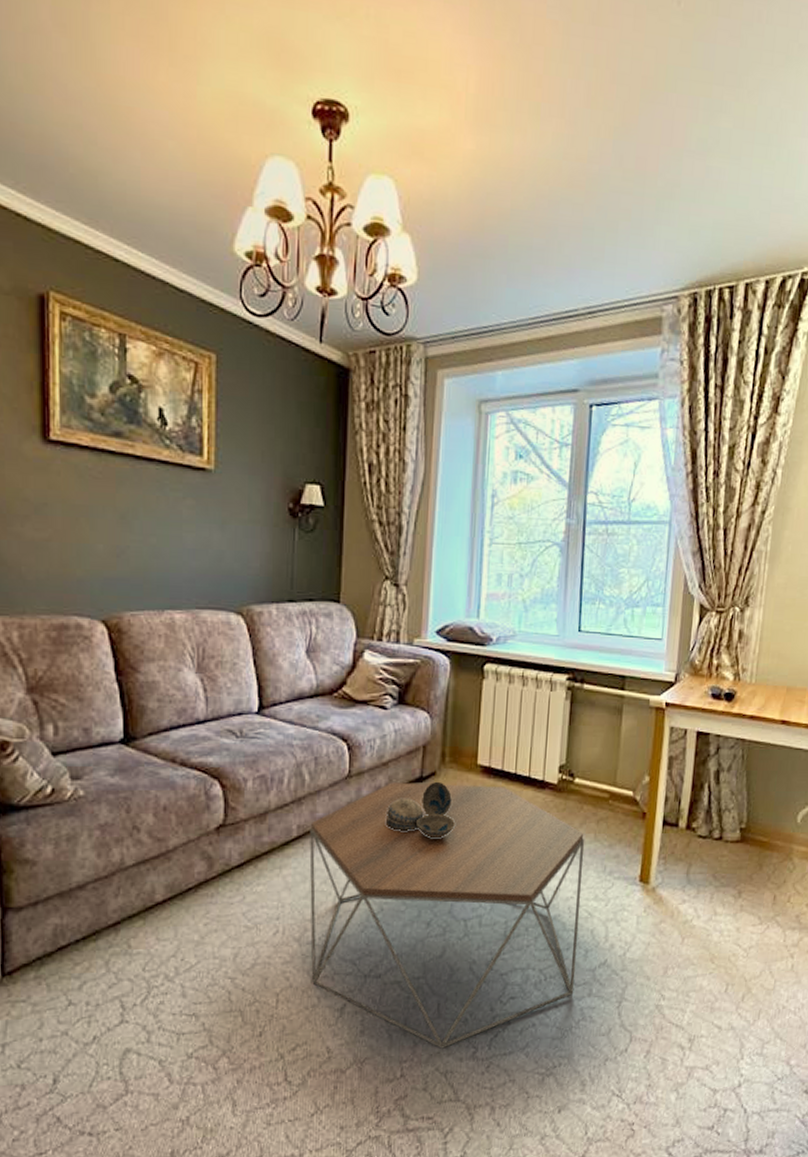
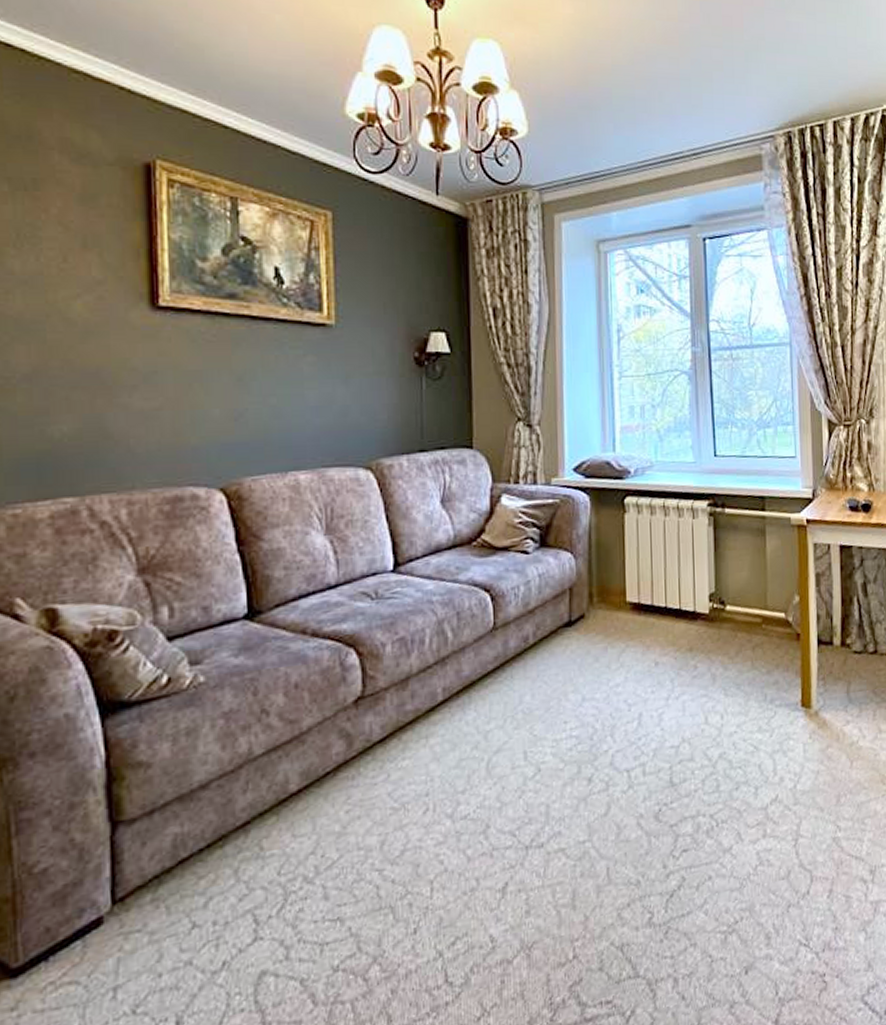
coffee table: present [309,782,585,1049] -> none [456,622,748,919]
decorative bowl: present [385,781,455,839] -> none [536,624,609,686]

